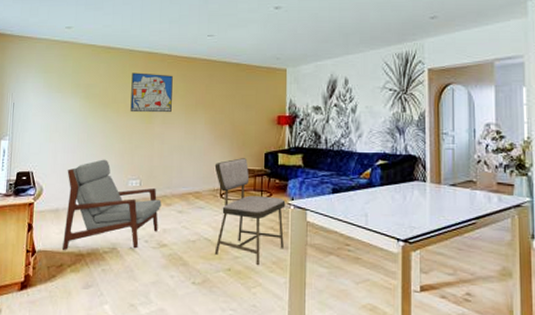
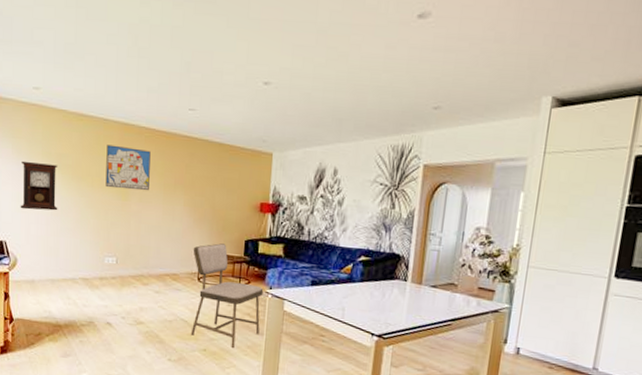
pendulum clock: none [48,93,86,139] -> present [20,160,58,211]
armchair: present [63,159,162,250] -> none [40,234,139,324]

